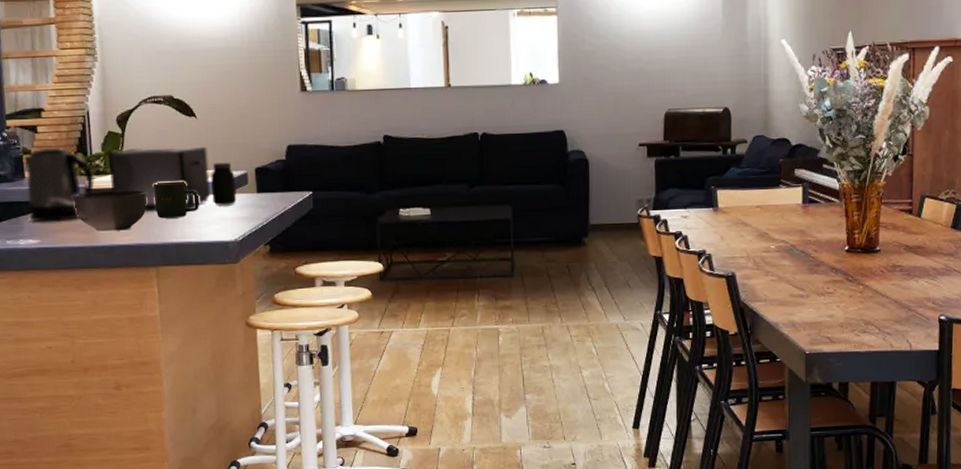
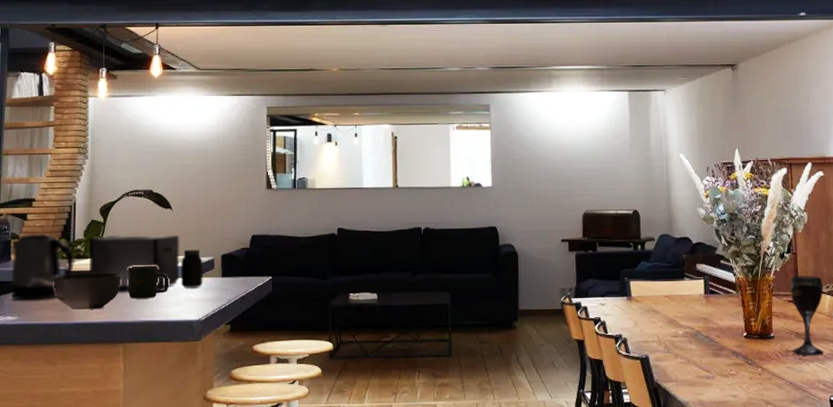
cup: none [899,180,941,272] -> present [790,275,824,356]

